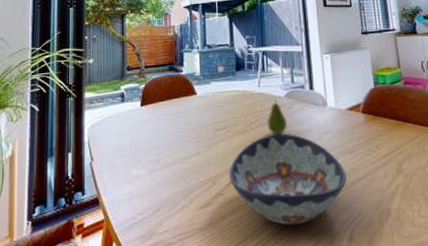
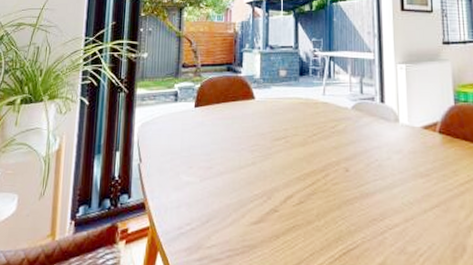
decorative bowl: present [229,133,347,225] -> none [286,149,417,253]
fruit: present [267,99,288,135] -> none [331,111,353,151]

